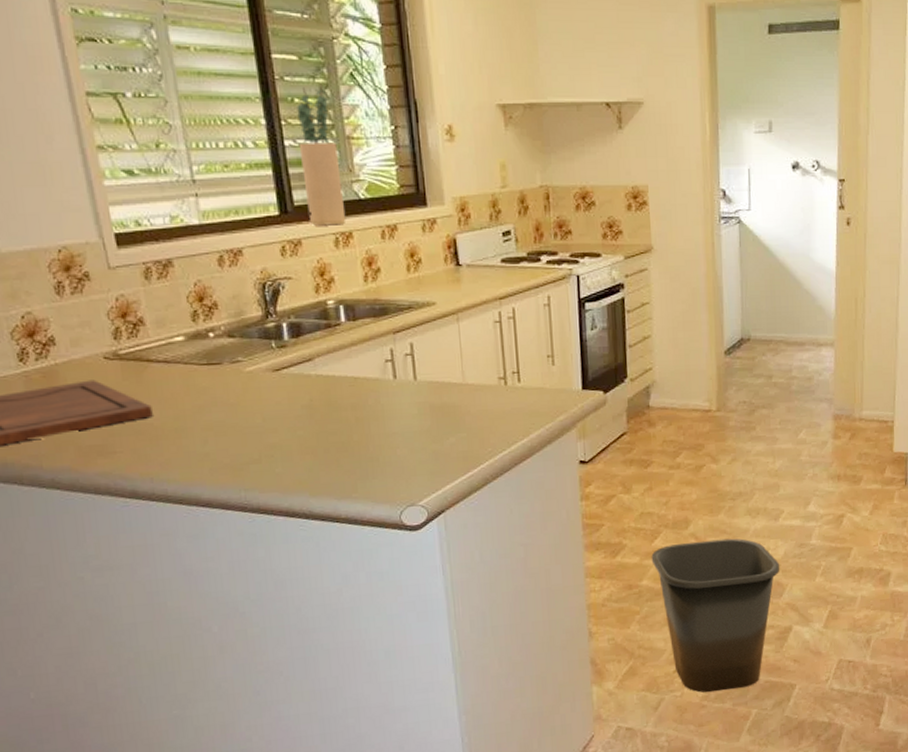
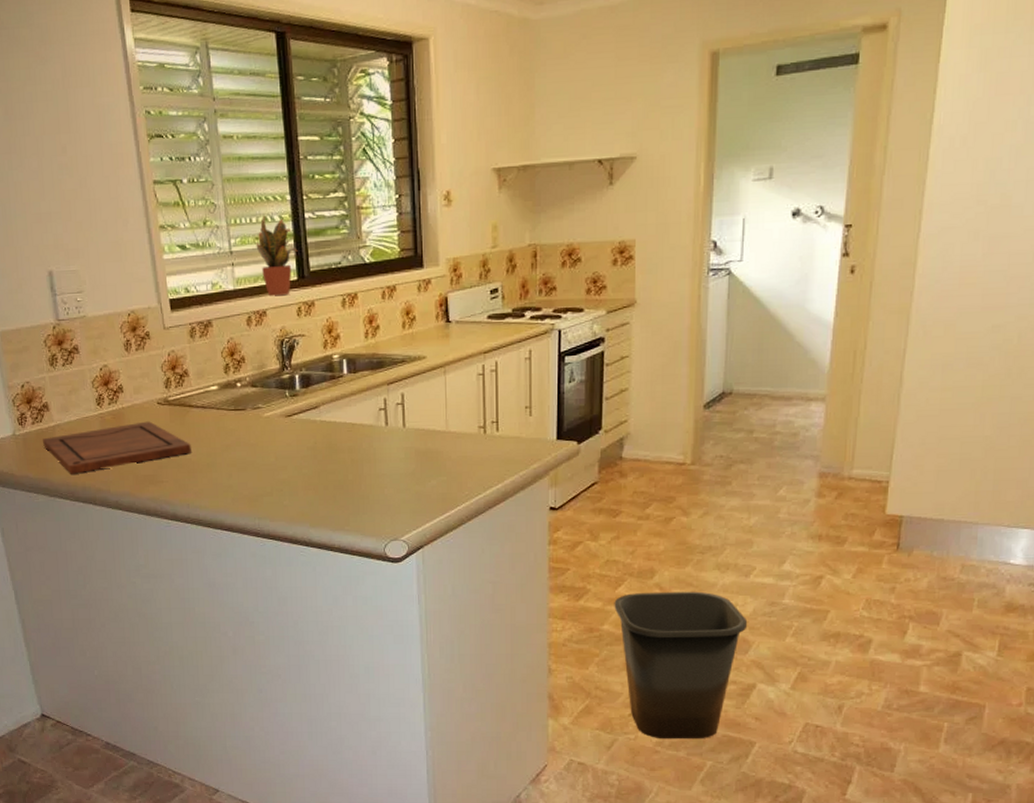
potted plant: none [225,141,278,233] -> present [256,216,298,297]
vase: present [296,82,346,226] -> none [316,159,353,289]

